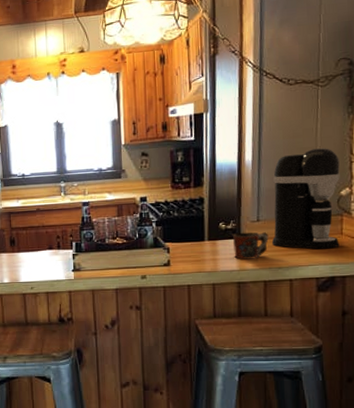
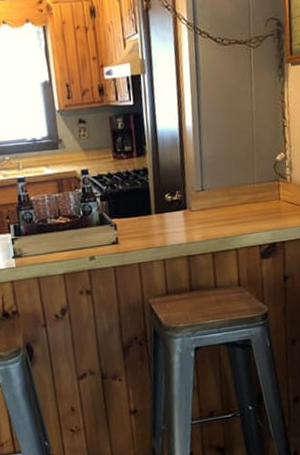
mug: present [232,232,269,260] -> none [178,201,214,232]
coffee maker: present [271,148,340,249] -> none [214,112,278,217]

